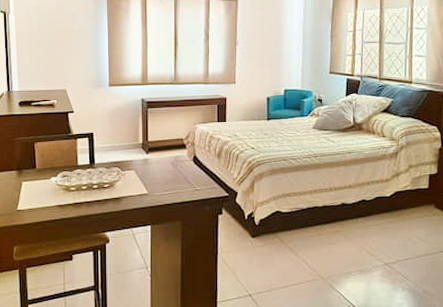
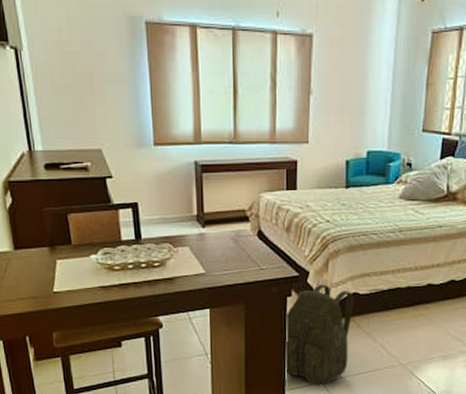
backpack: none [216,203,277,298] -> present [284,284,353,386]

